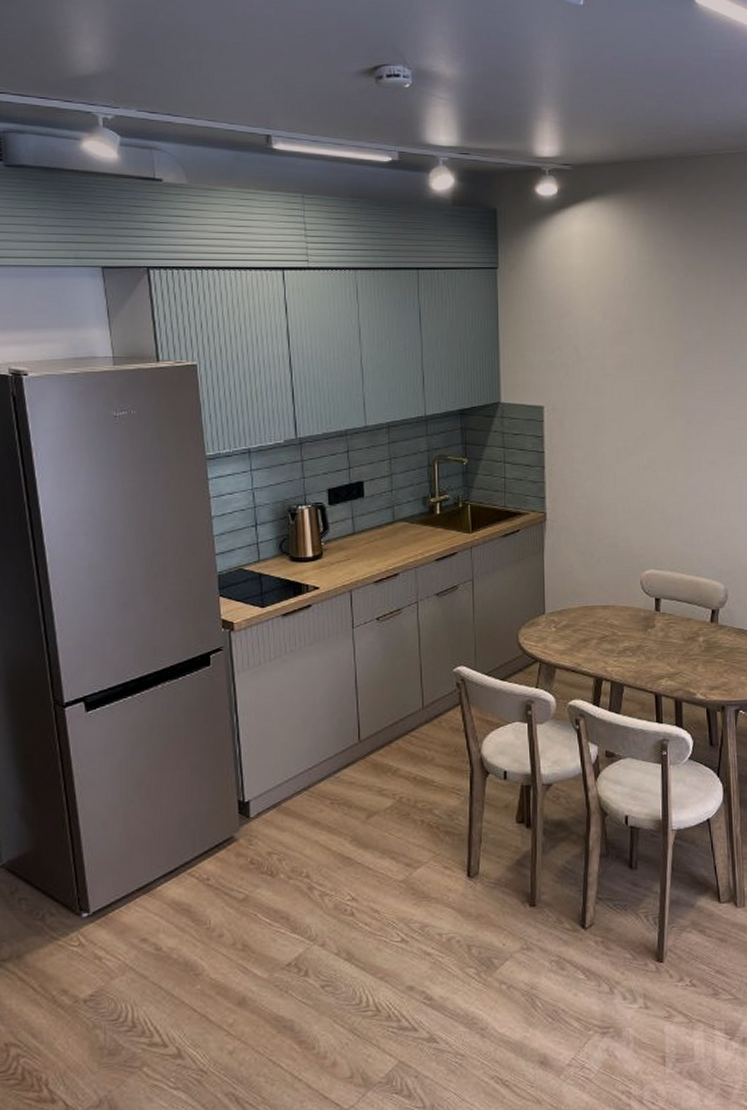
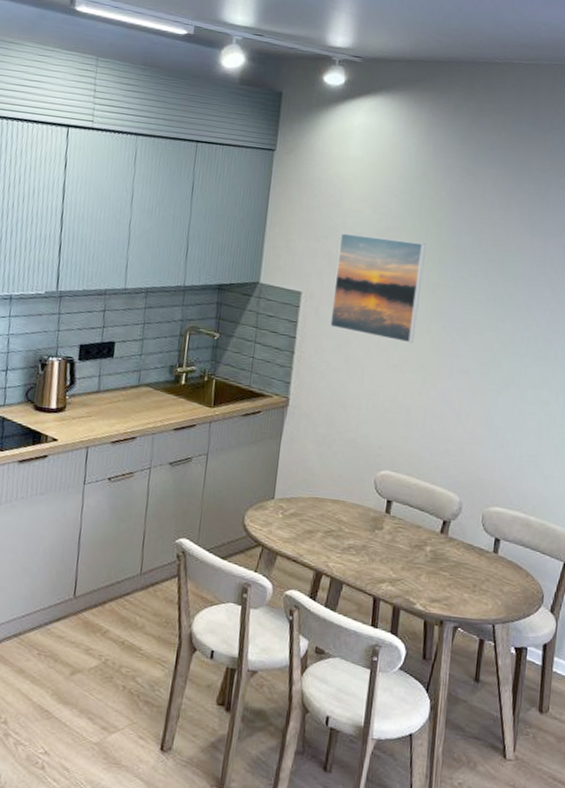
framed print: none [574,342,660,443] -> present [330,233,426,344]

